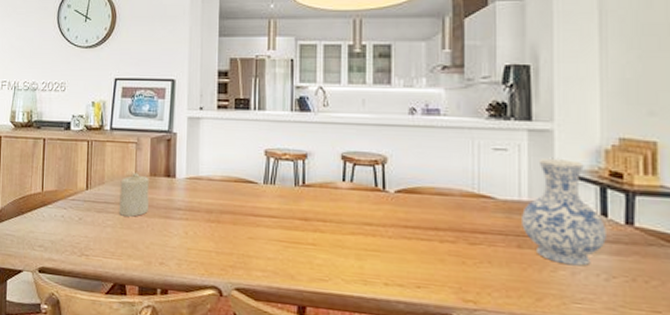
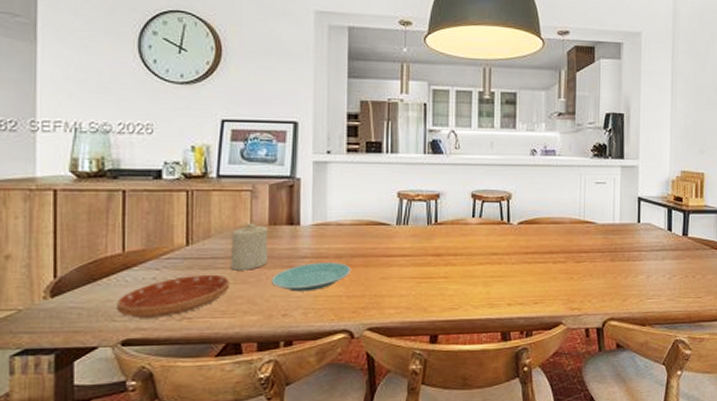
saucer: none [36,216,118,252] -> present [117,274,229,318]
plate: none [151,215,220,243] -> present [272,261,351,292]
vase: present [522,159,606,267] -> none [614,189,670,271]

